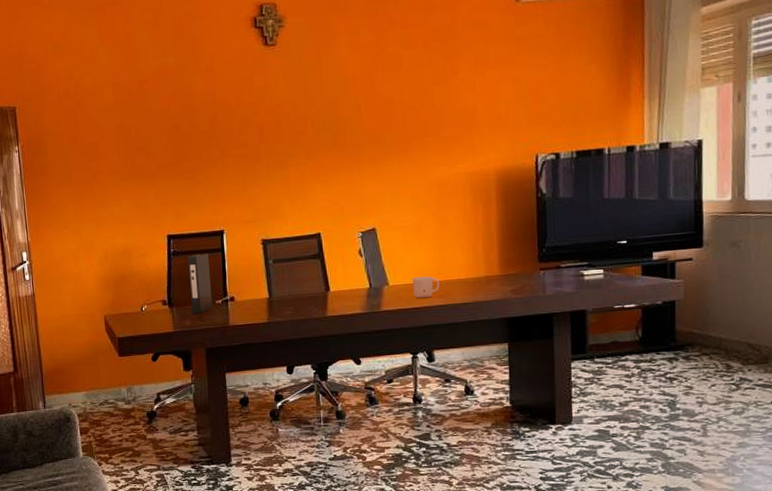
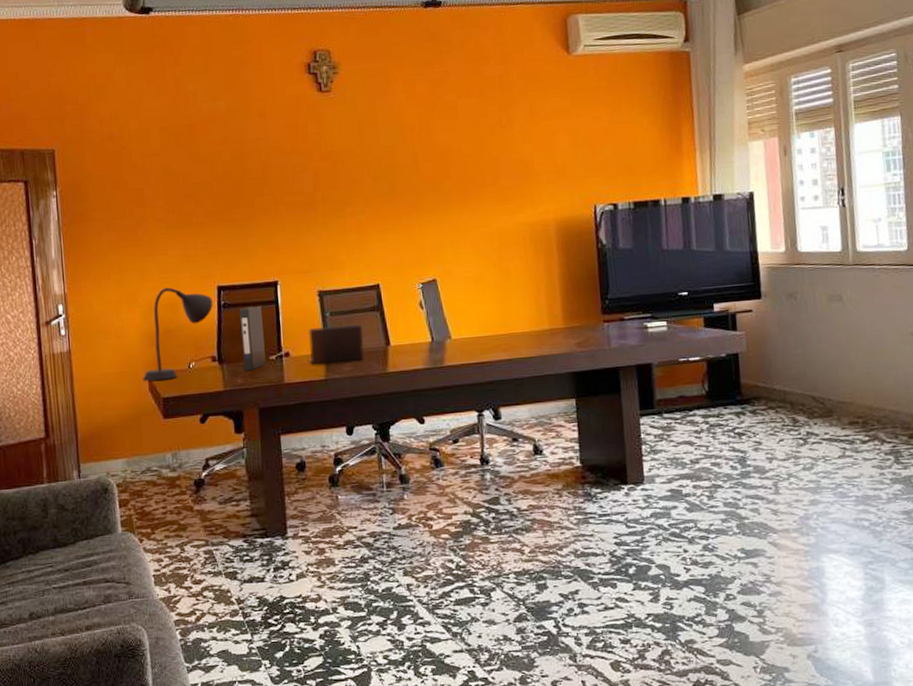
desk lamp: none [100,236,164,323] -> present [143,287,213,382]
laptop: none [252,271,305,308] -> present [308,324,364,364]
mug: present [412,276,440,299] -> none [475,329,504,353]

